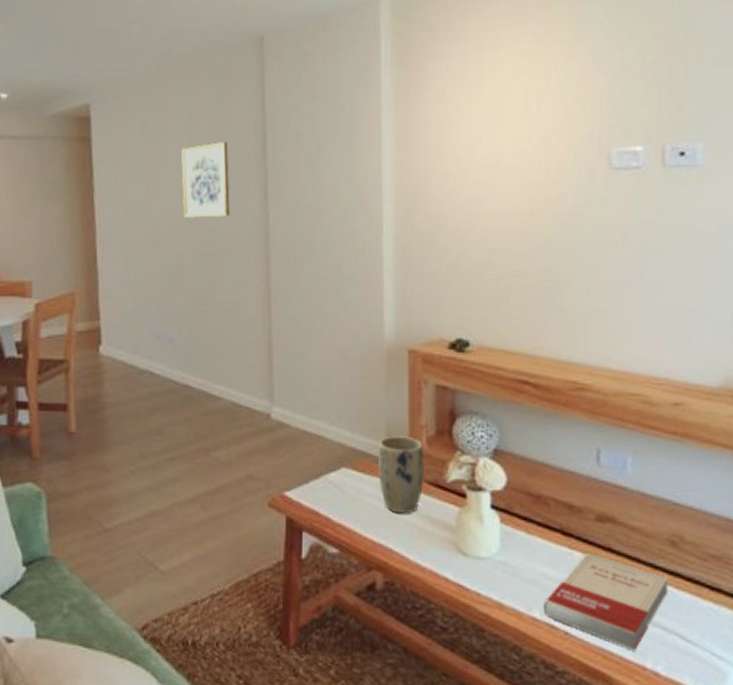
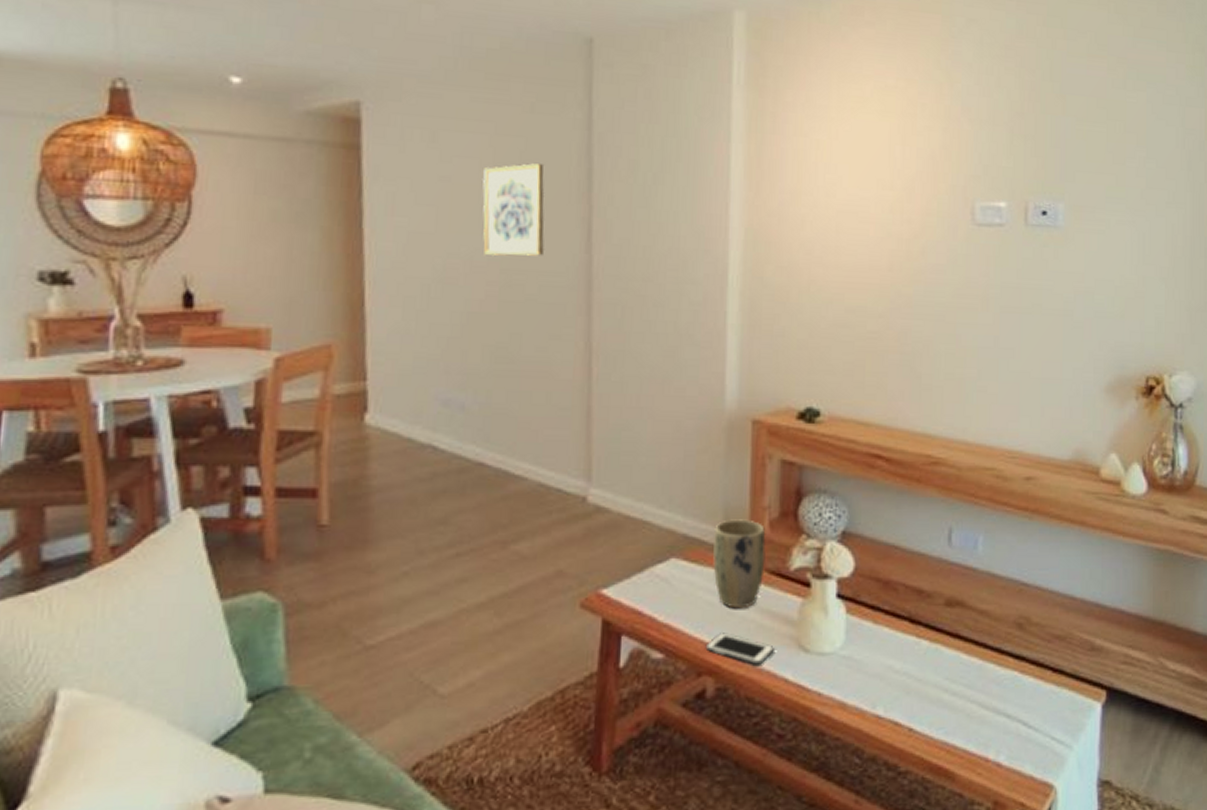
cell phone: none [374,534,436,564] -> present [705,633,776,665]
book: present [543,552,669,650] -> none [888,640,1014,741]

